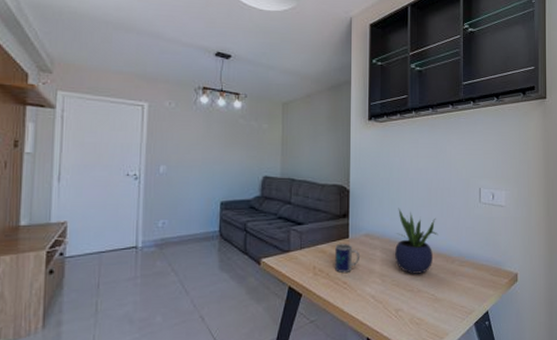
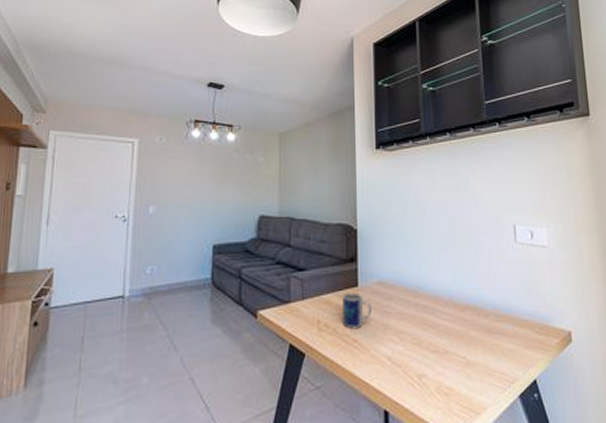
potted plant: present [394,208,438,274] -> none [413,250,466,331]

